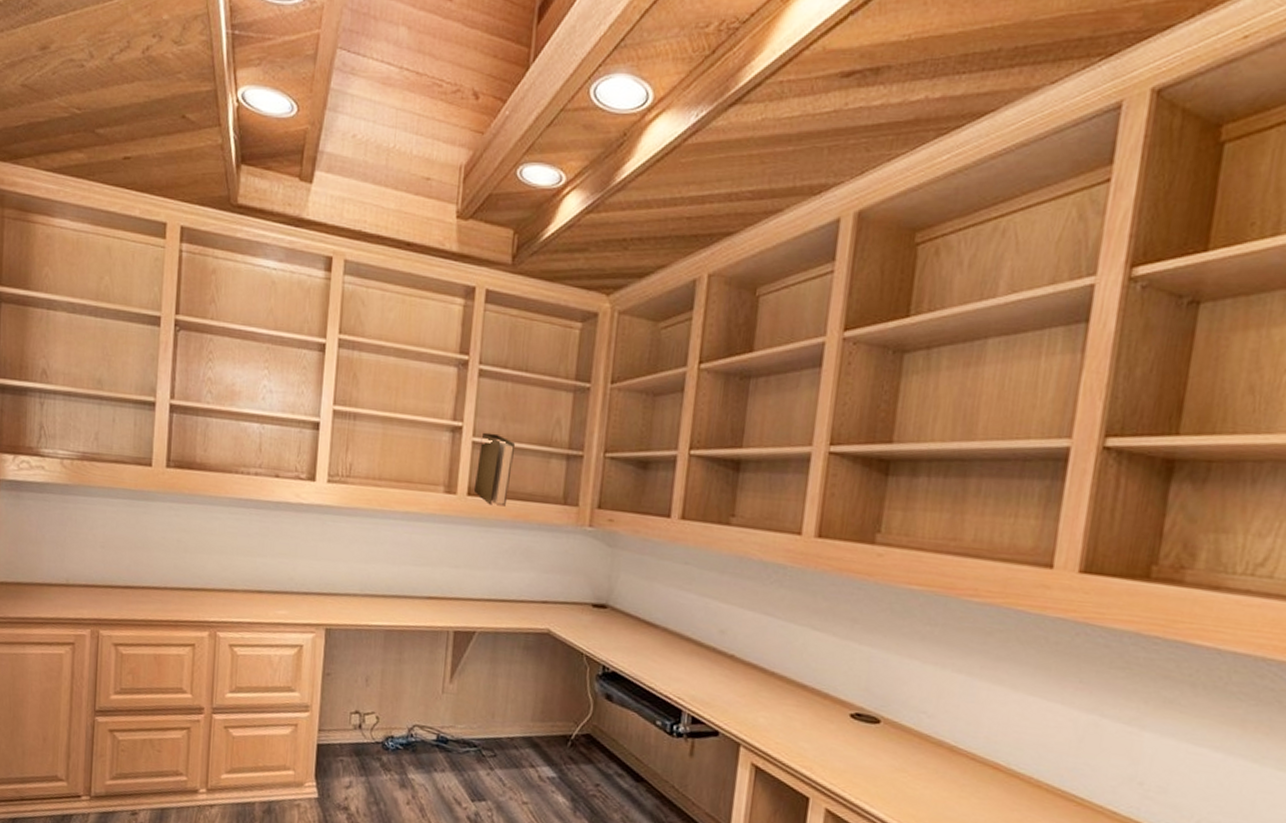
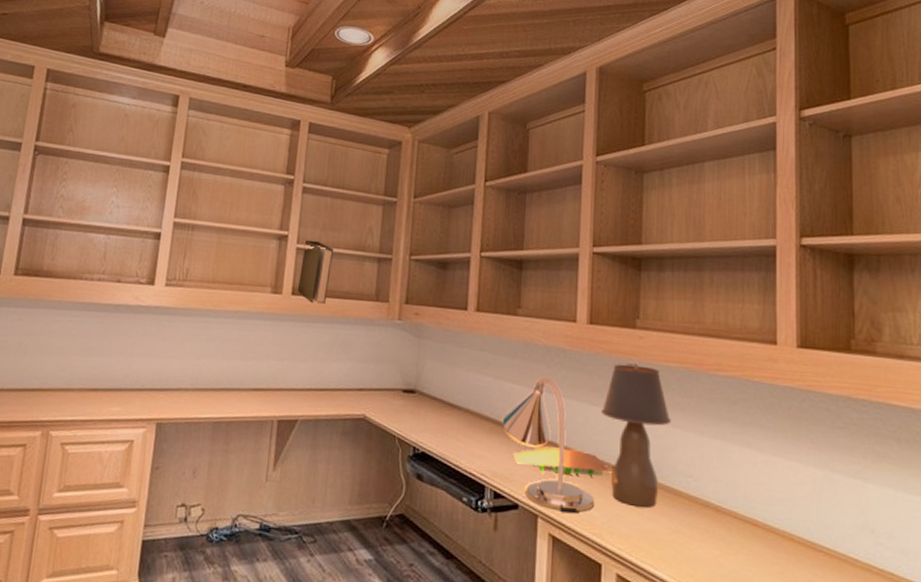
table lamp: none [705,595,807,744] -> present [502,376,594,514]
papers: none [717,671,829,709] -> present [514,446,610,478]
table lamp: none [822,585,907,743] -> present [600,364,671,507]

